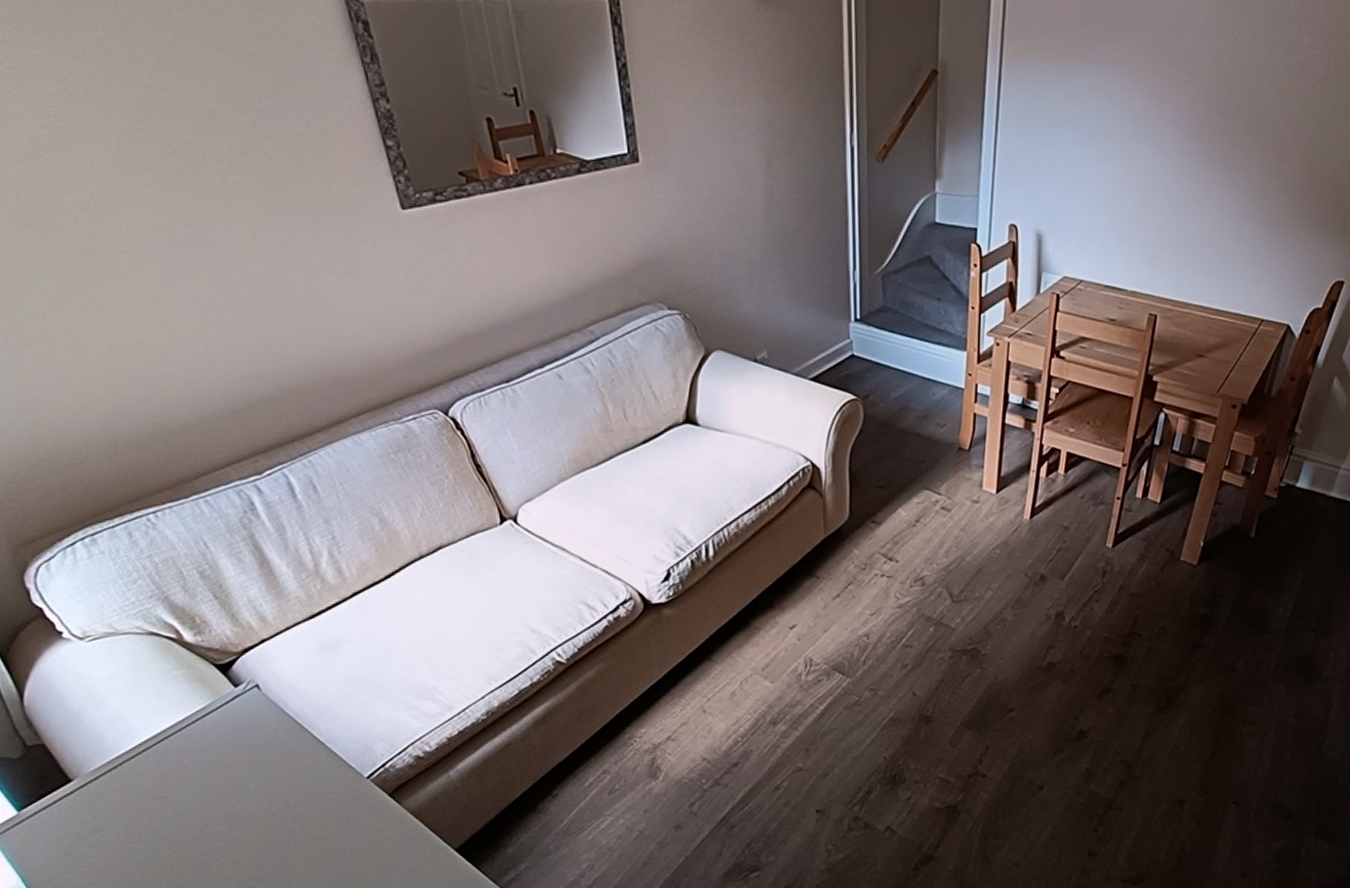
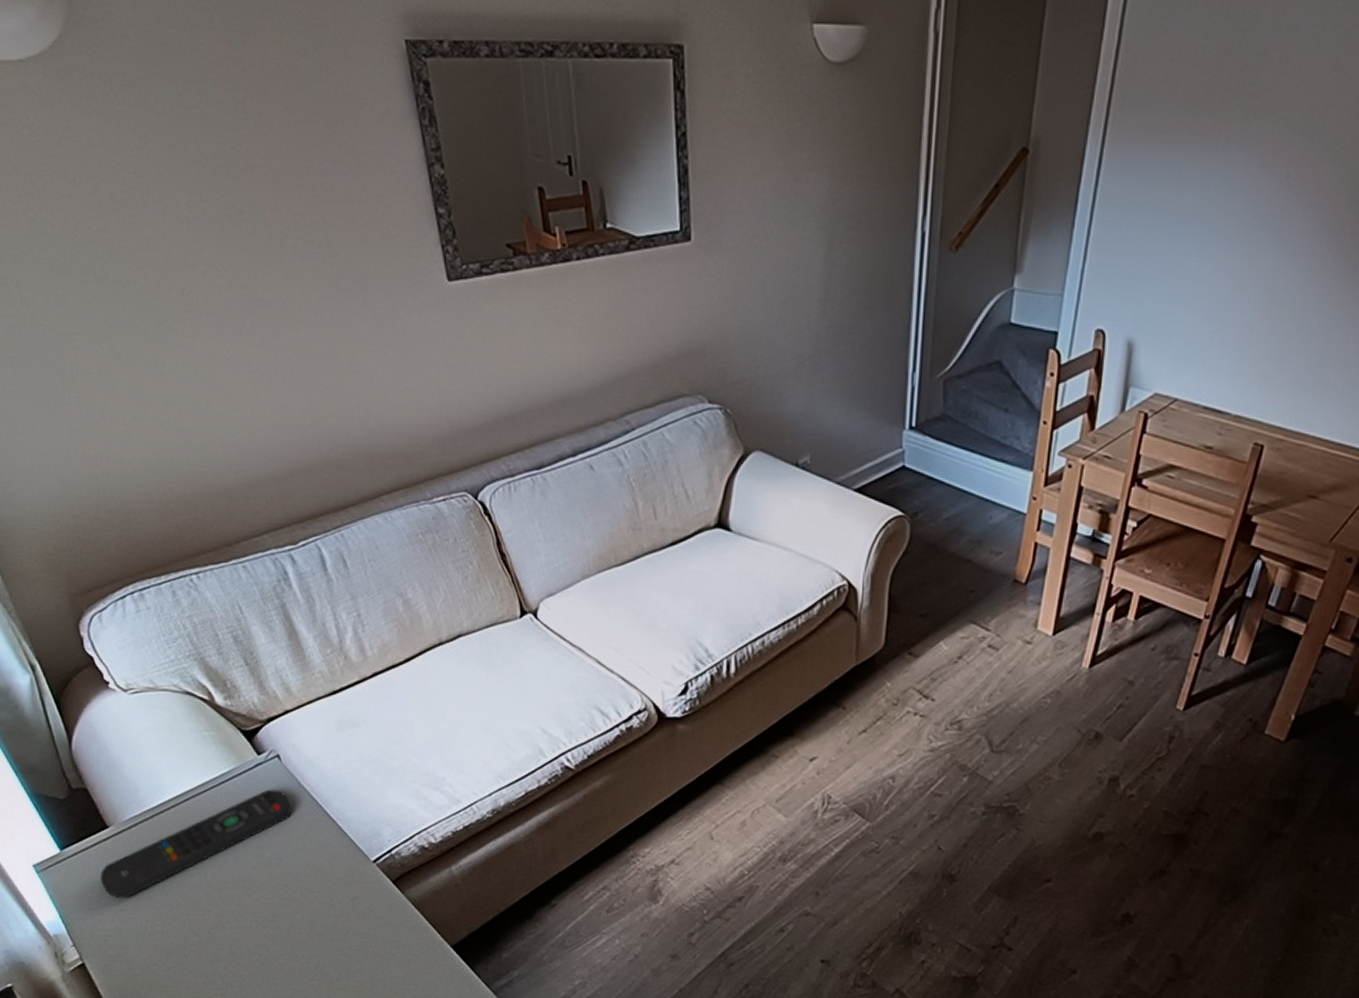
remote control: none [66,720,276,853] -> present [100,789,292,899]

